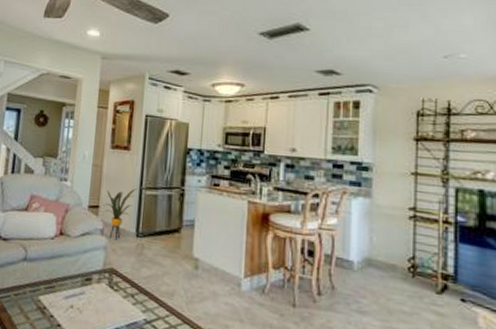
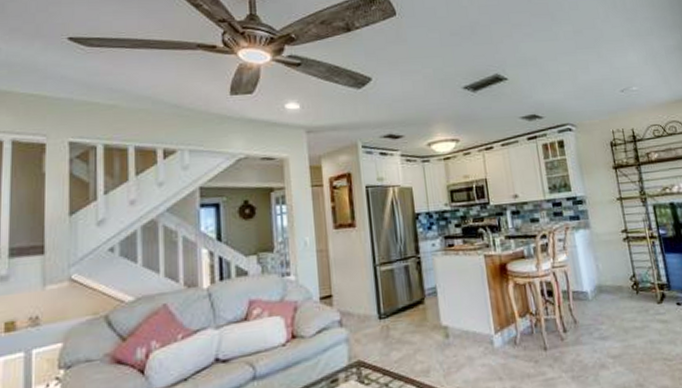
house plant: present [104,188,136,240] -> none [338,267,370,329]

